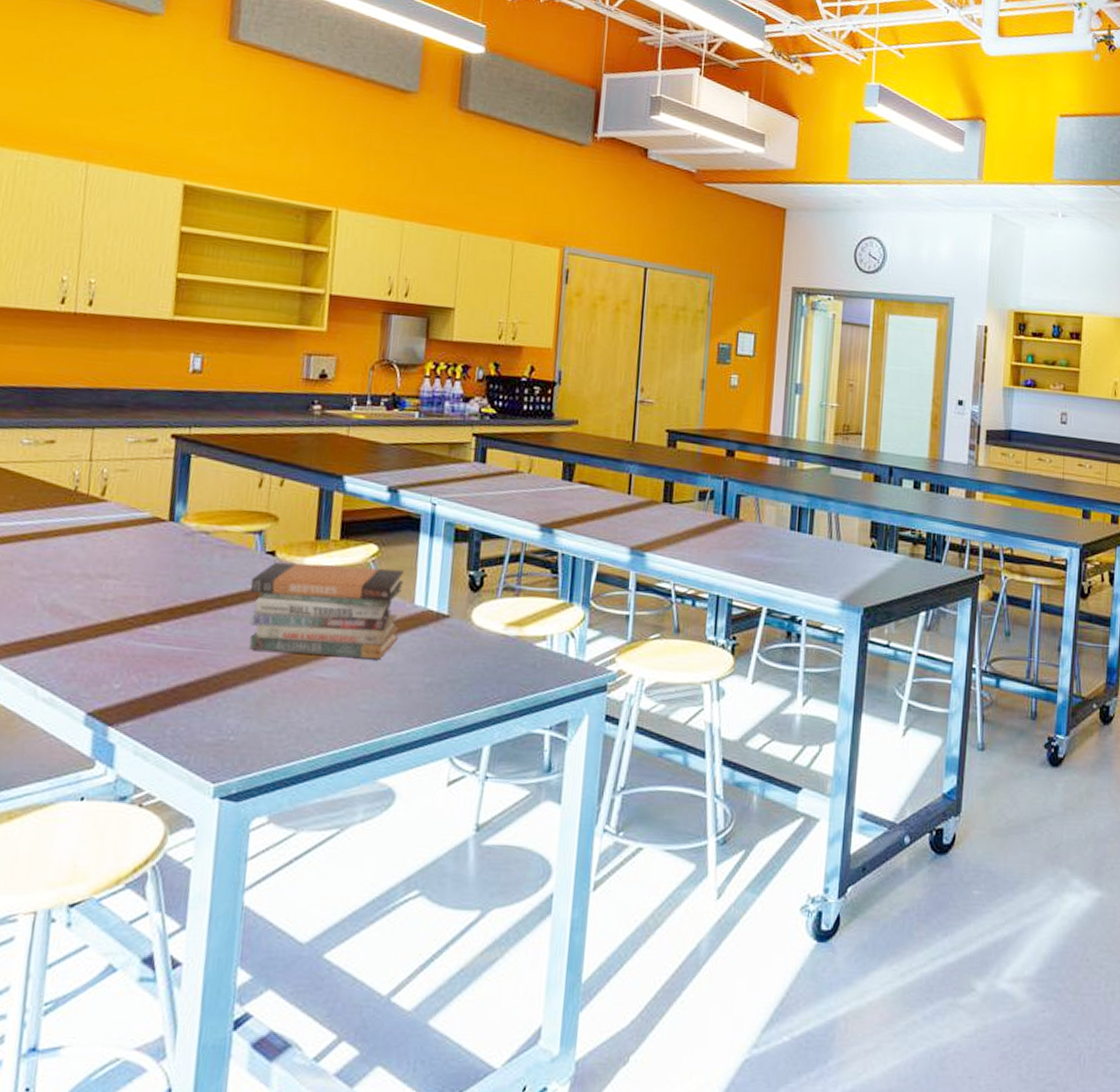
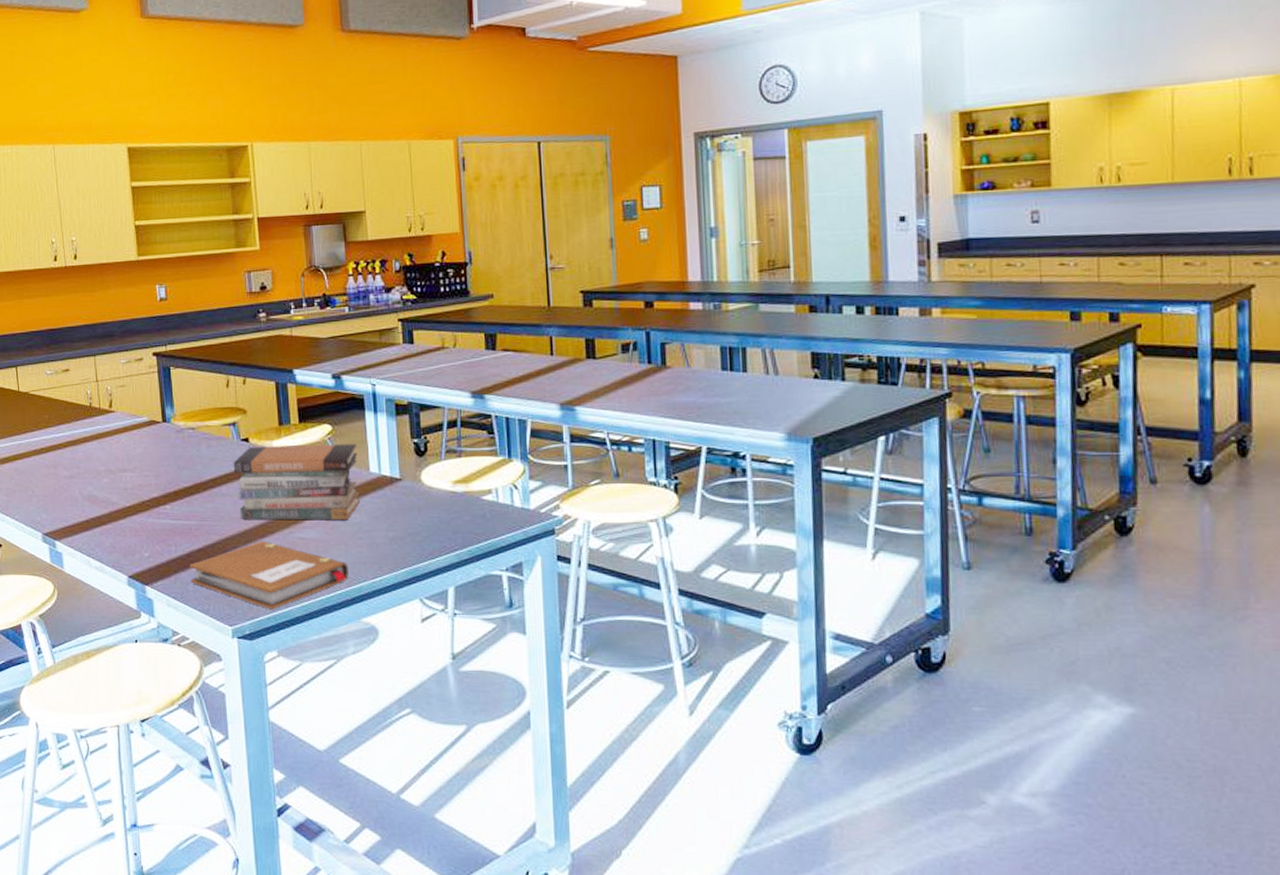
notebook: none [170,678,373,764] -> present [189,541,349,610]

